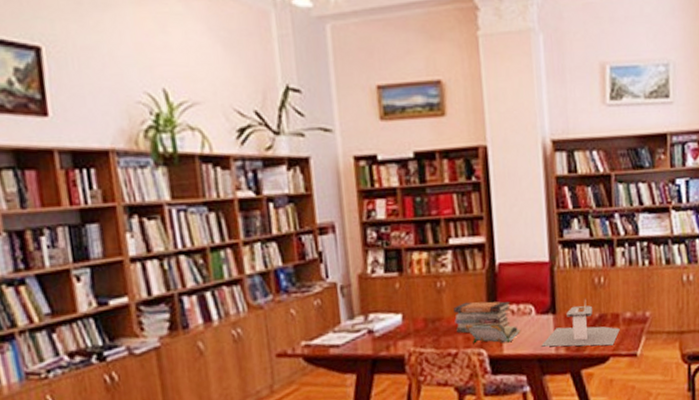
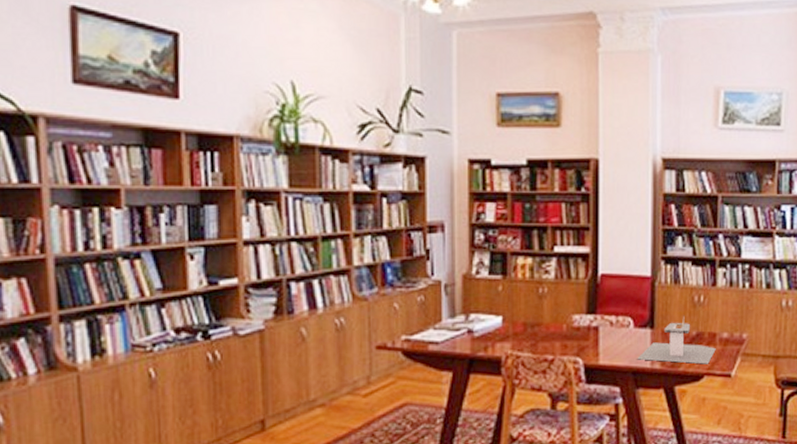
book stack: present [454,301,511,333] -> none [553,310,610,340]
book: present [465,323,522,344] -> none [563,331,619,353]

